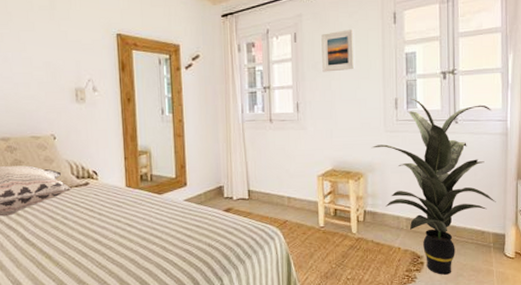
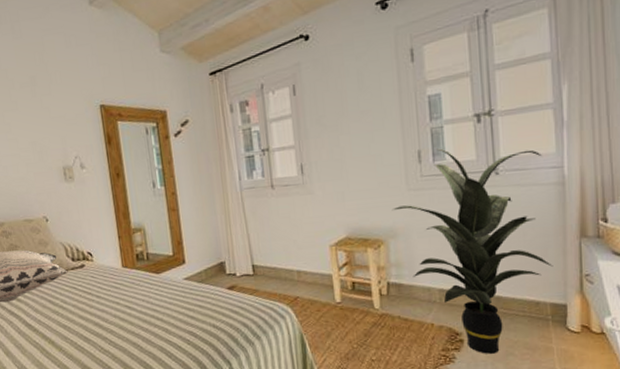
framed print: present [321,28,356,72] -> none [324,73,368,127]

